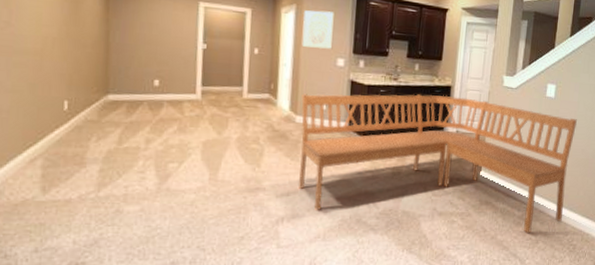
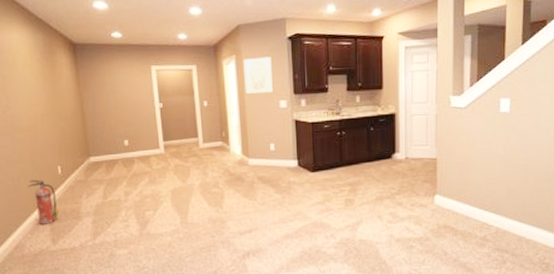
fire extinguisher: none [19,114,56,169] -> present [28,180,59,224]
bench: present [299,94,577,234] -> none [251,123,538,254]

